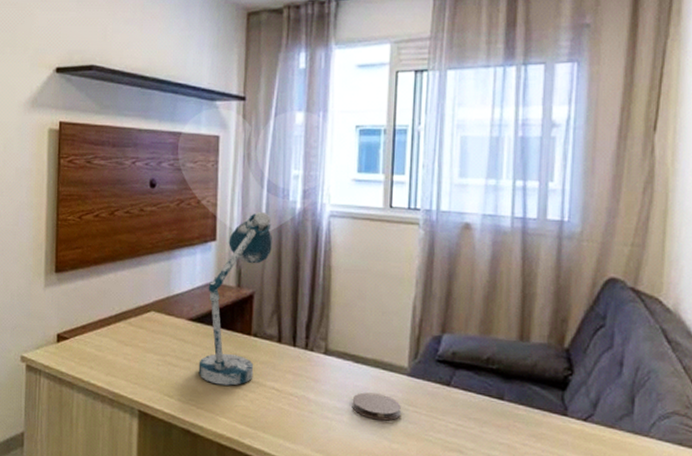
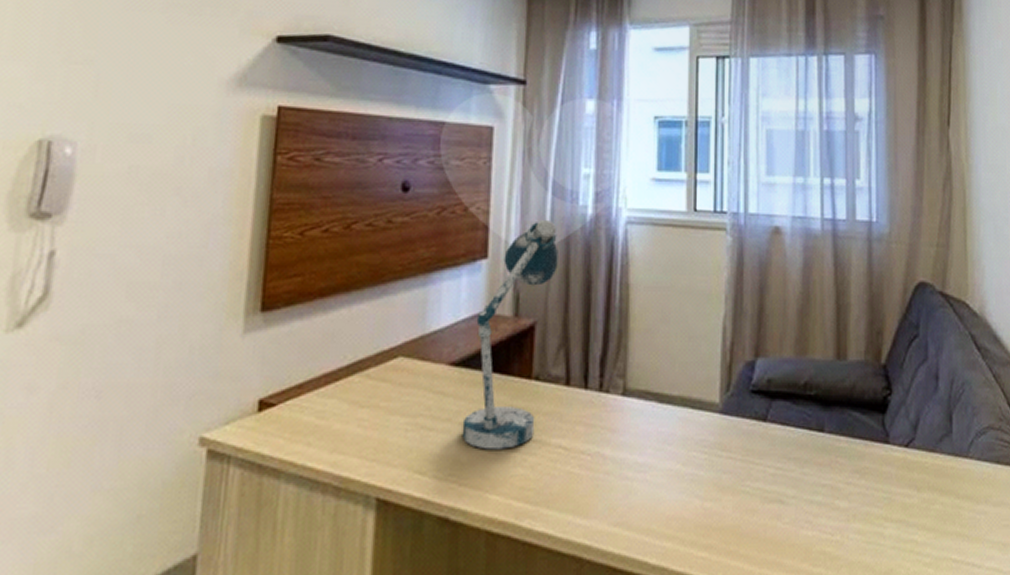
coaster: present [352,392,401,421] -> none [656,439,713,474]

